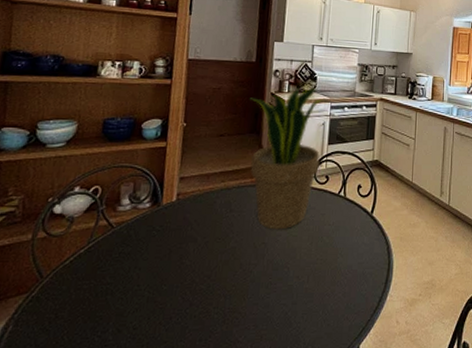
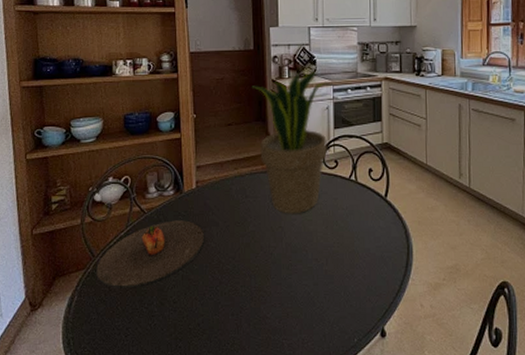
plate: none [41,236,180,315] -> present [96,220,205,288]

